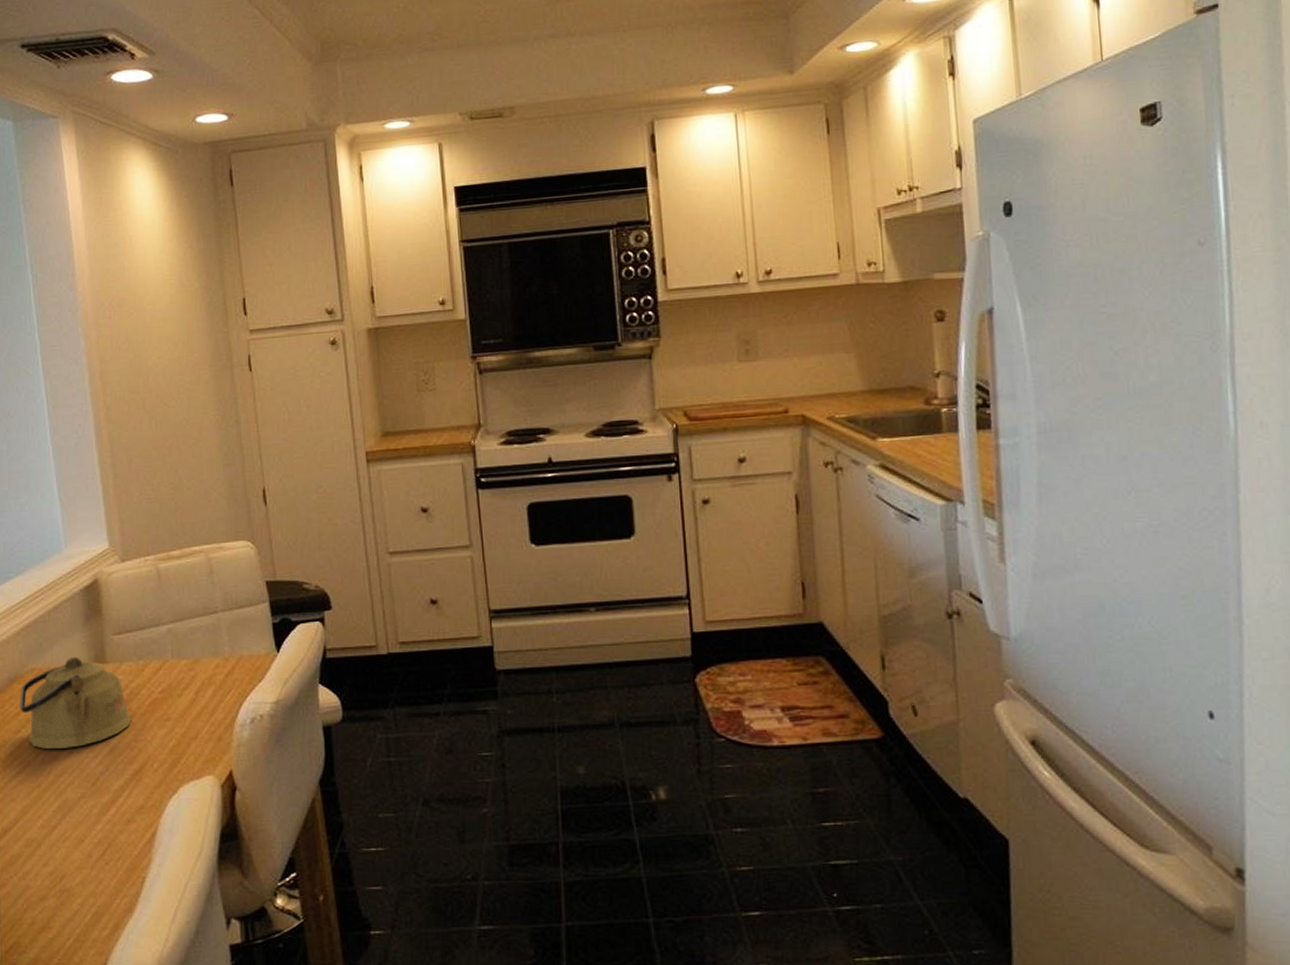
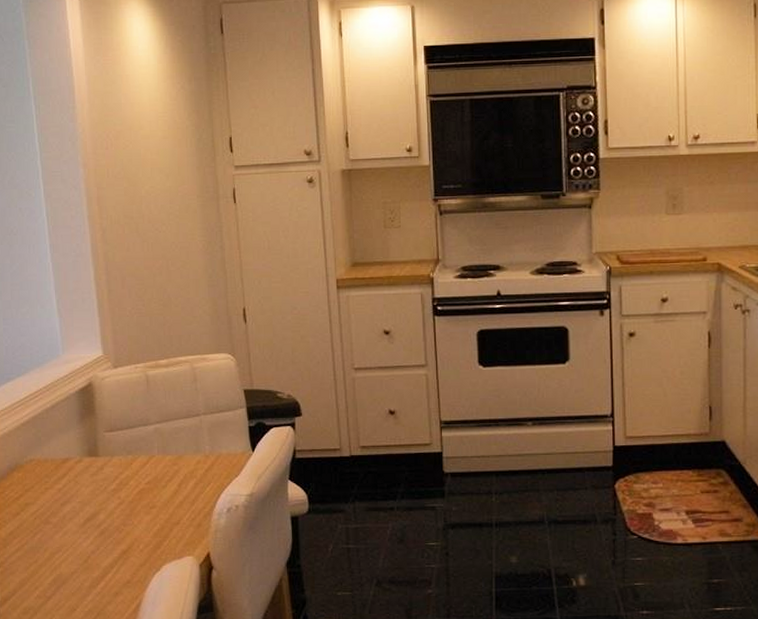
kettle: present [19,656,132,749] -> none [18,450,121,530]

